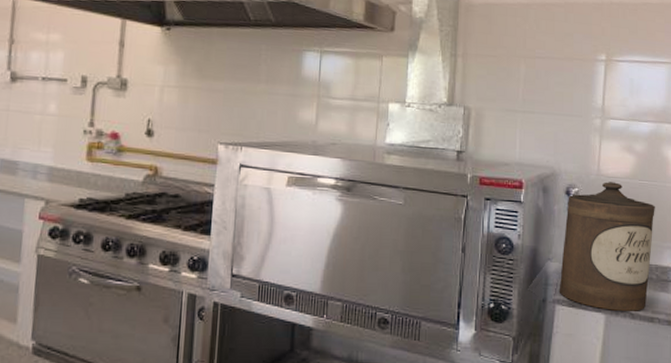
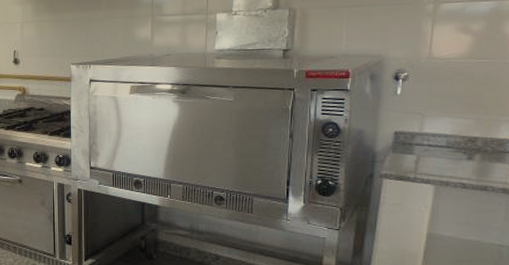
canister: present [560,182,655,311] -> none [387,63,493,182]

